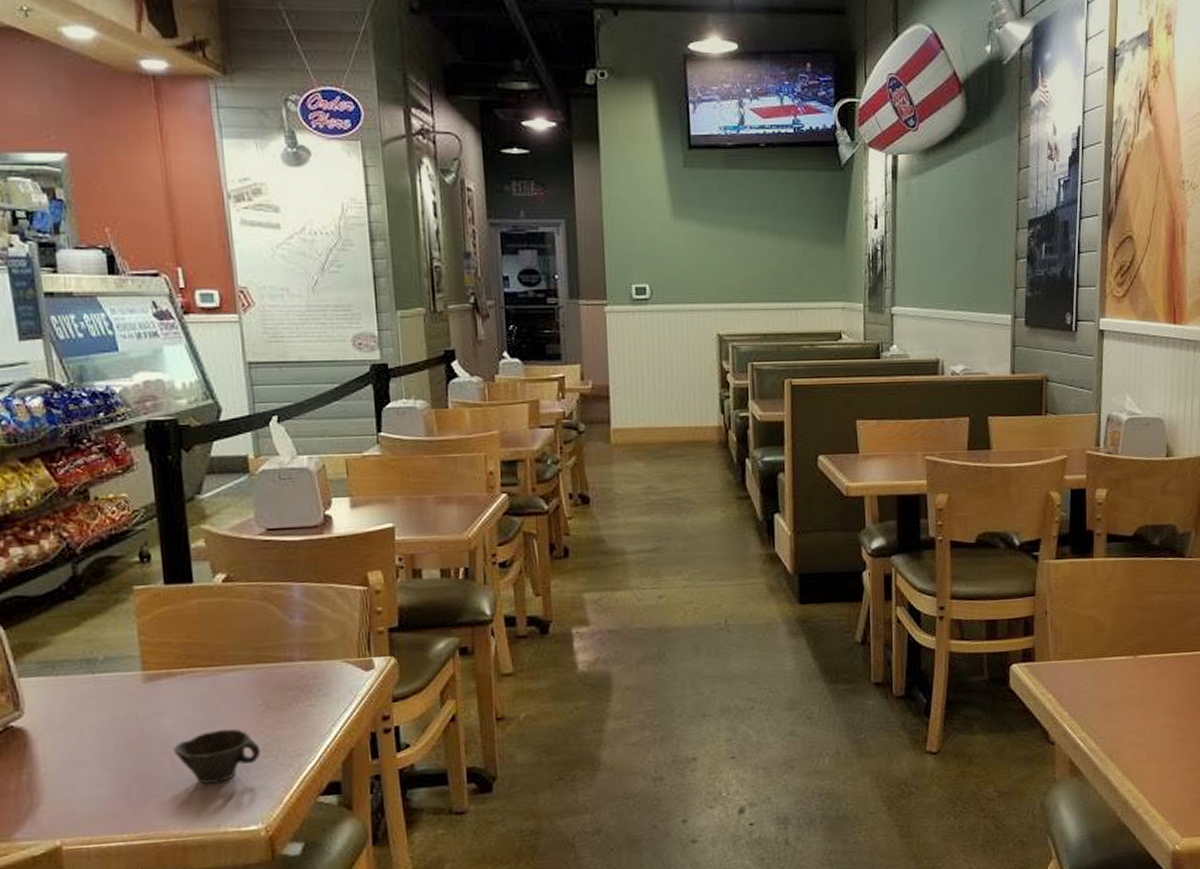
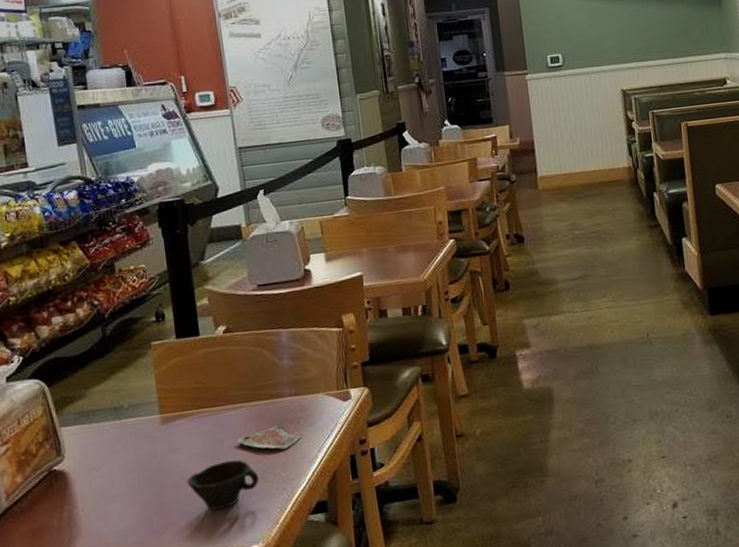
paper cup: none [234,689,314,721] -> present [236,421,302,450]

